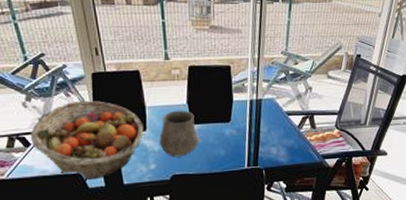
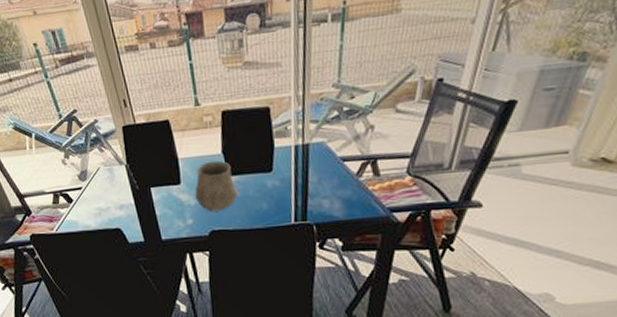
fruit basket: present [30,100,144,181] -> none [71,154,179,236]

